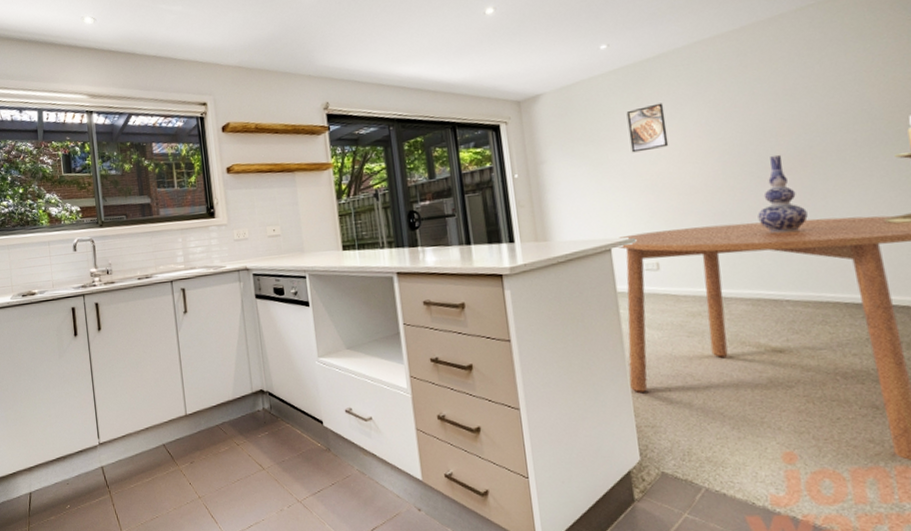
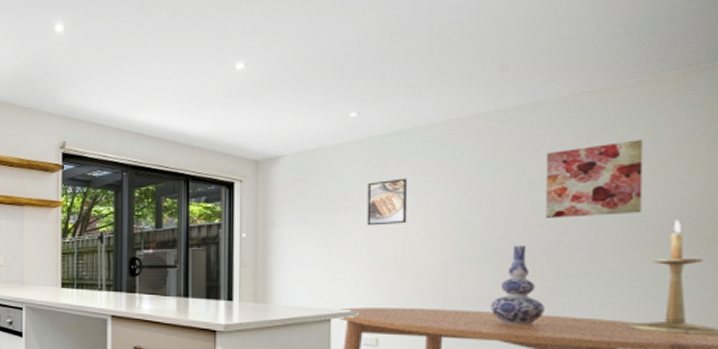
wall art: none [785,43,879,127] -> present [545,139,644,218]

